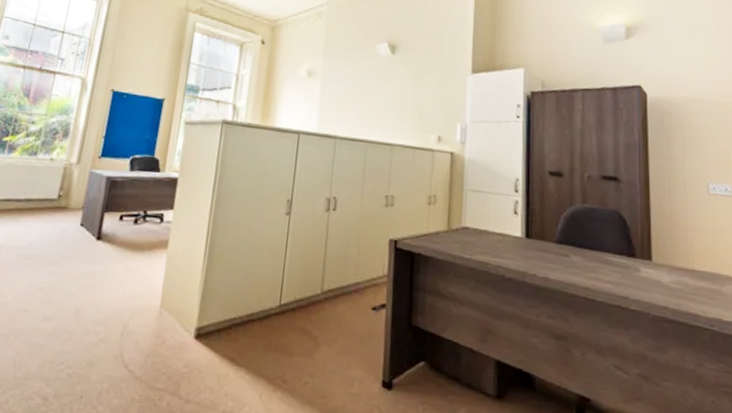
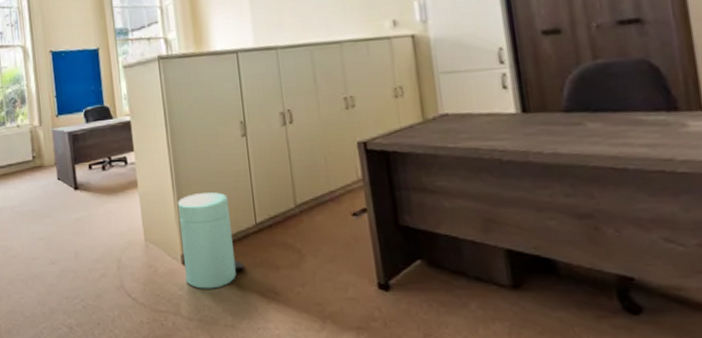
trash can: none [194,264,259,369] -> present [177,192,245,289]

